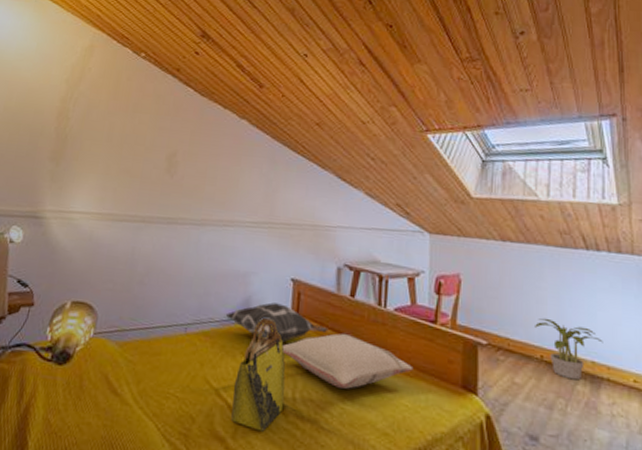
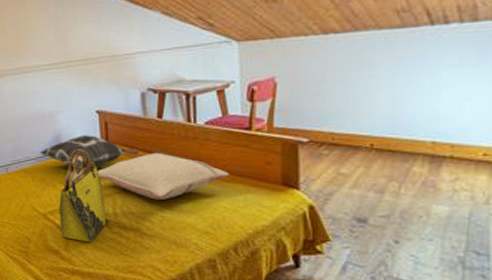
potted plant: present [535,317,603,381] -> none [364,106,448,163]

